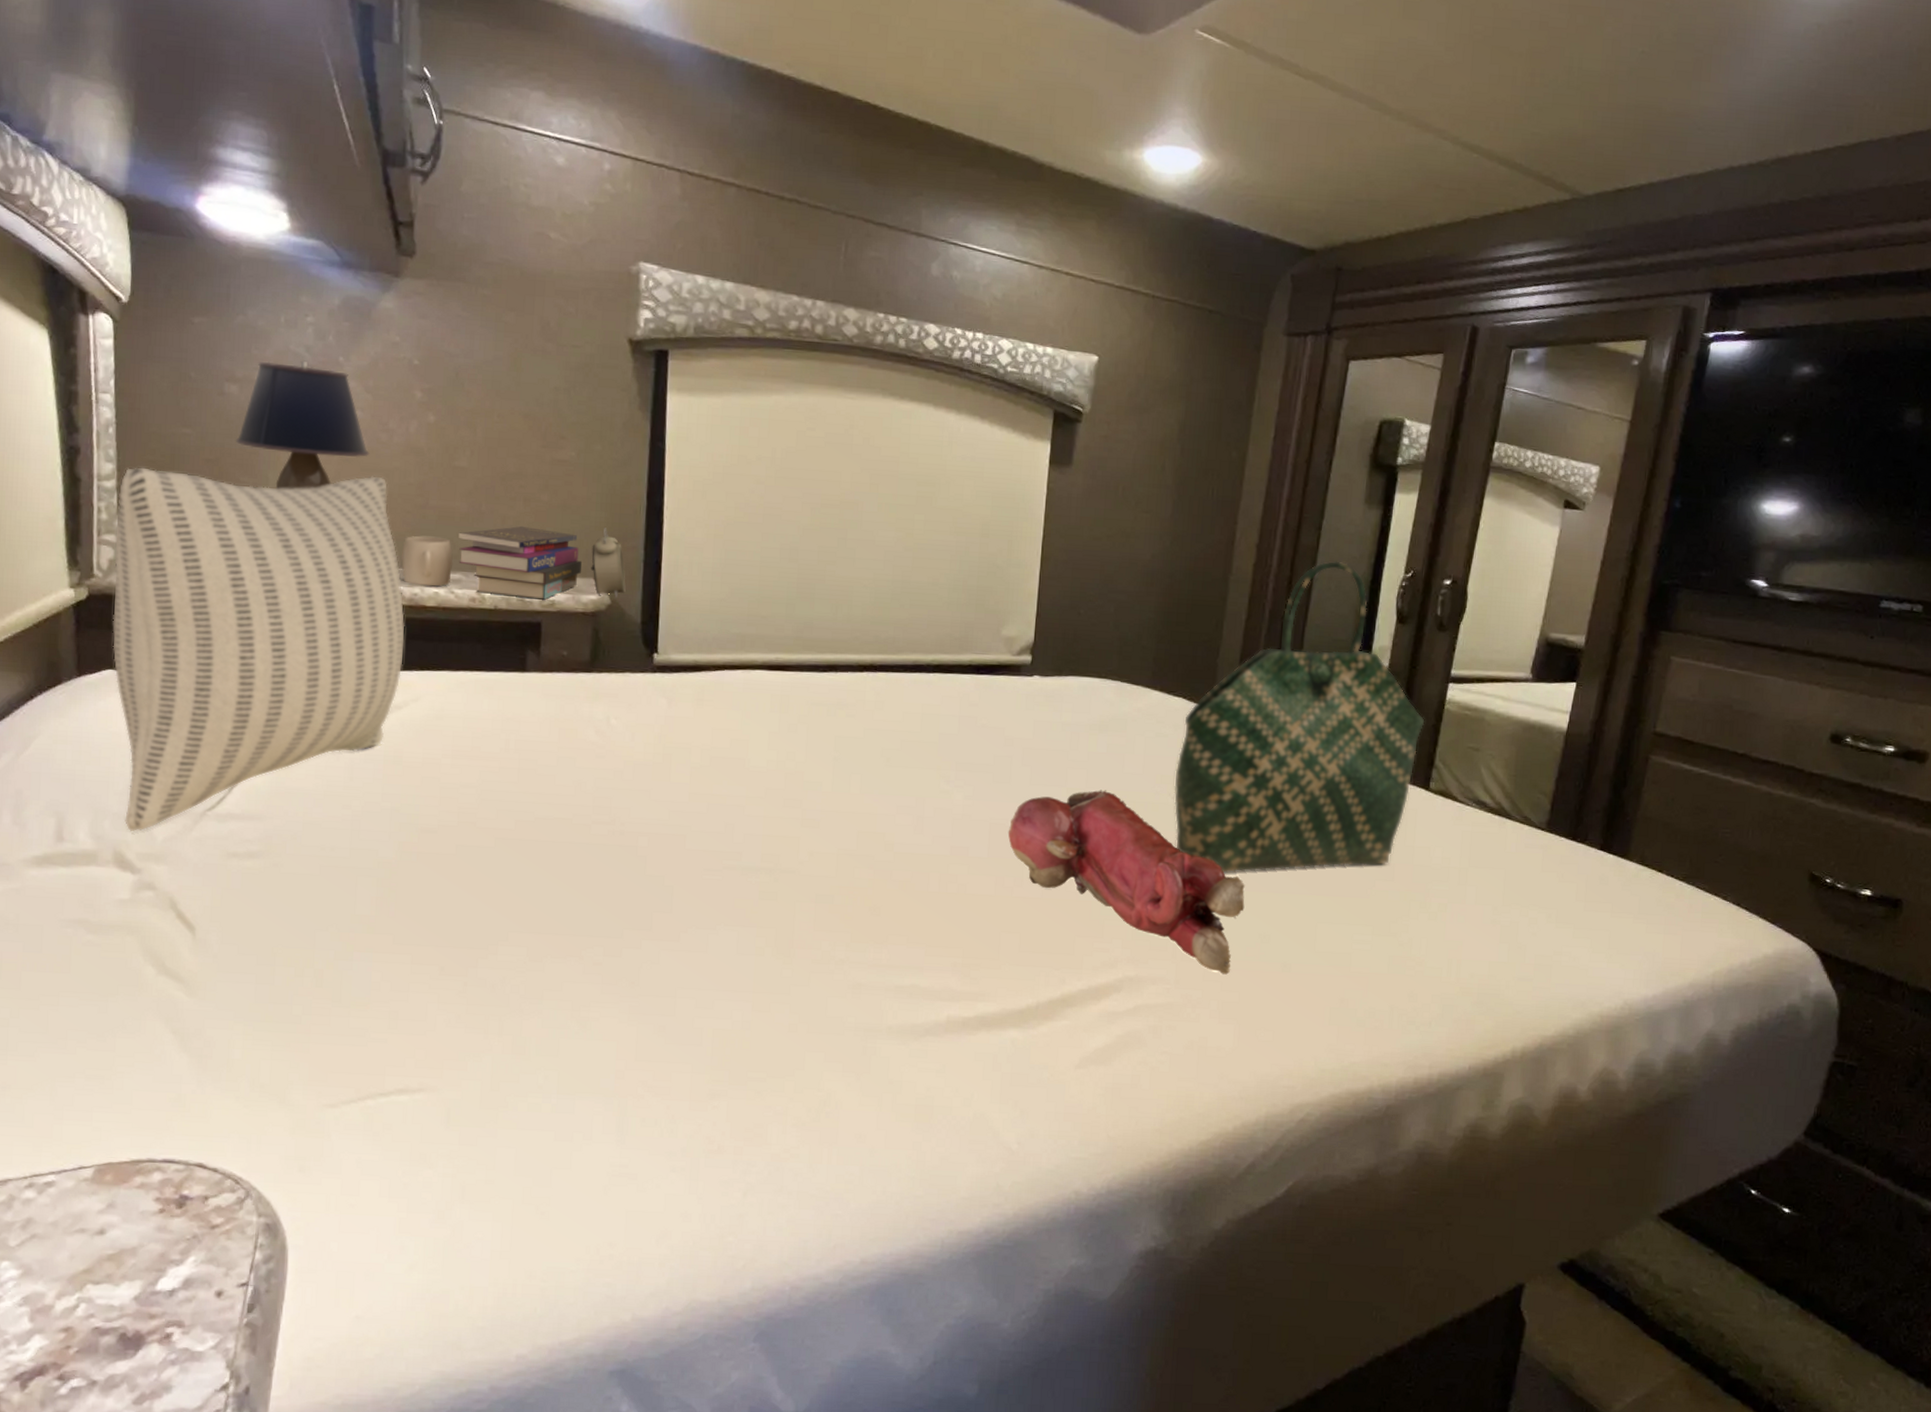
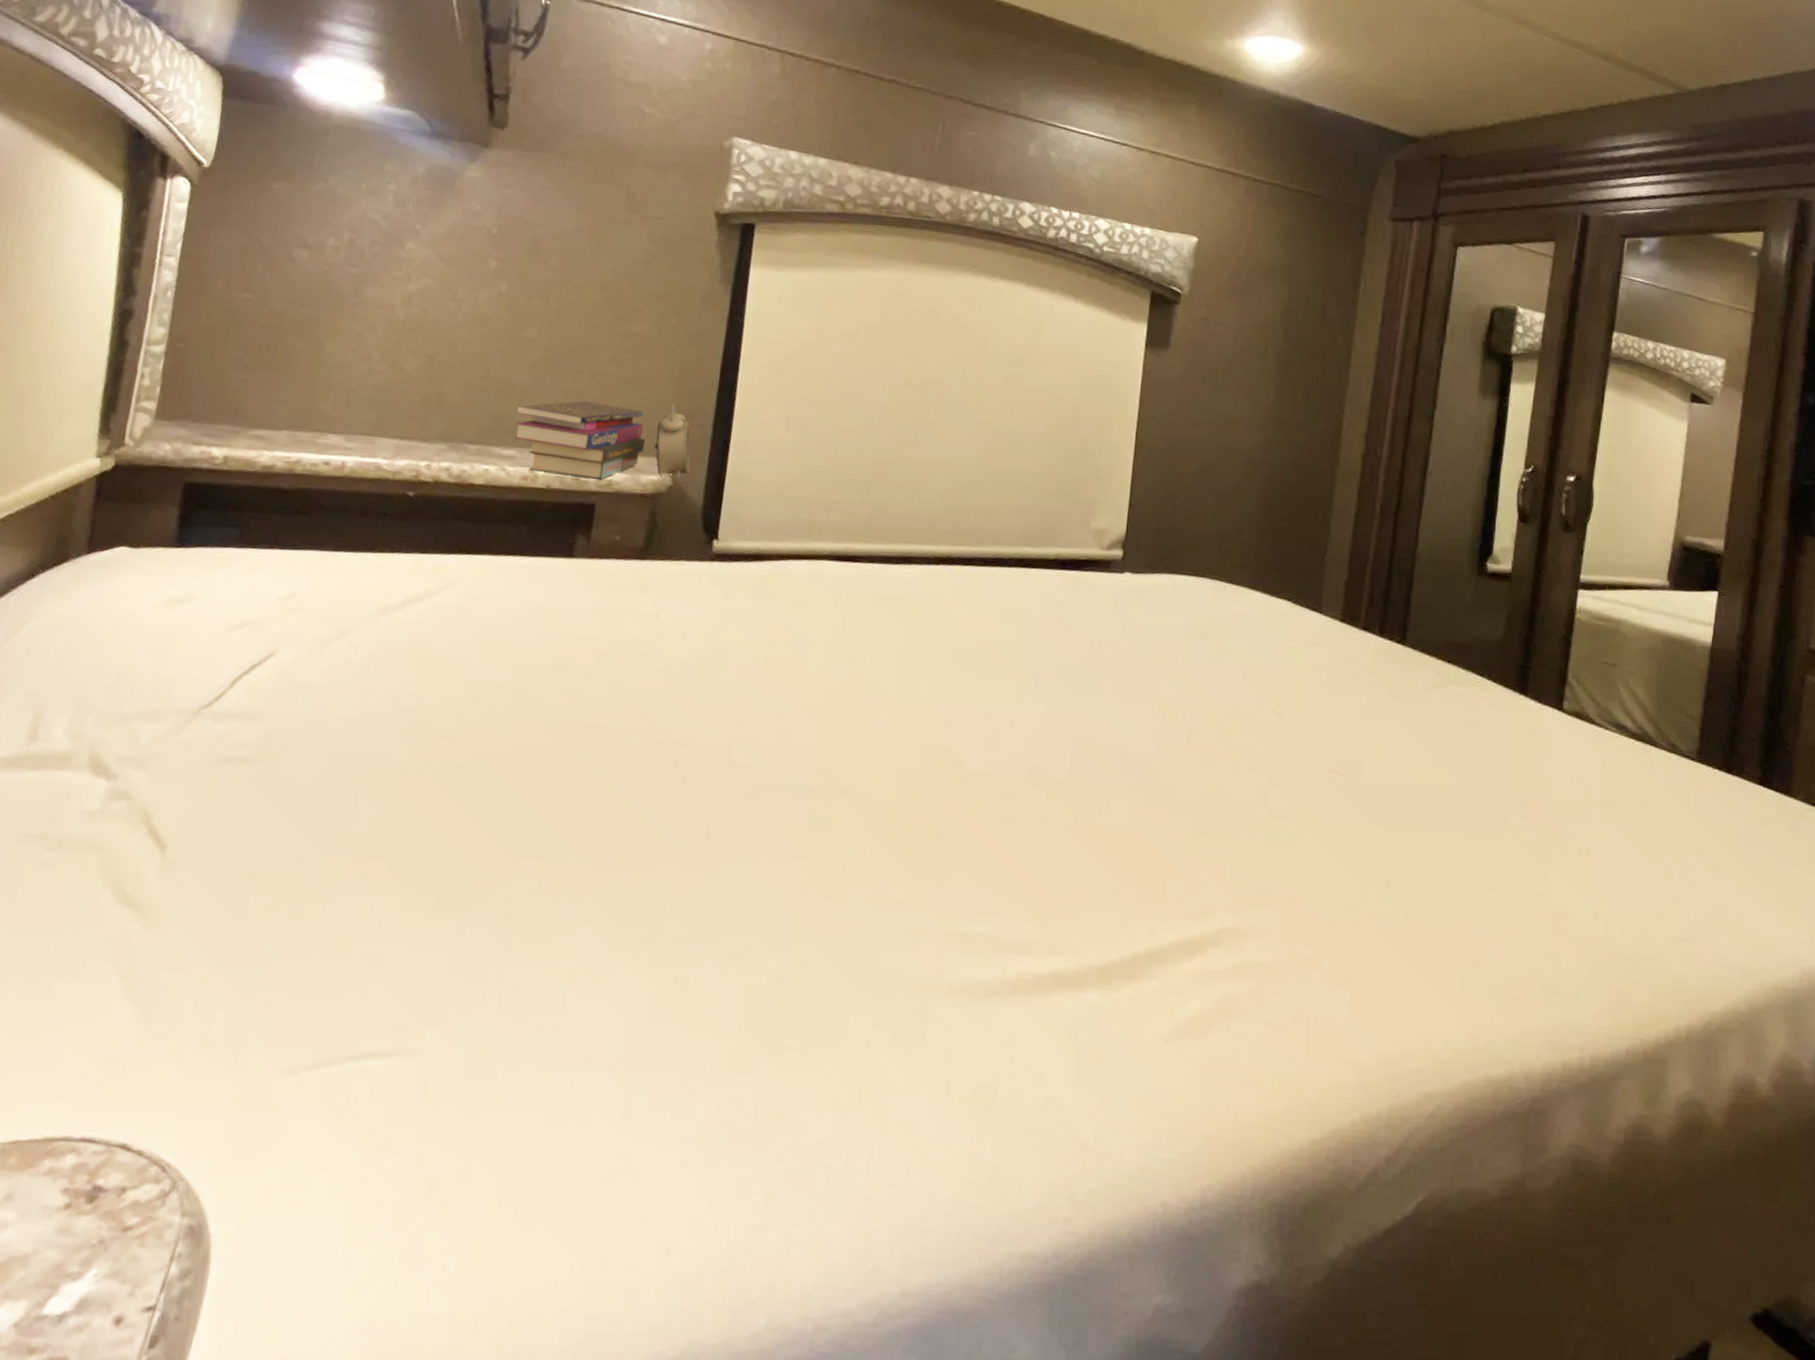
pillow: present [112,467,405,833] -> none [109,332,451,732]
table lamp: present [235,360,370,490] -> none [296,227,435,359]
mug: present [401,535,454,587] -> none [452,408,509,464]
stuffed animal: present [1007,789,1245,975] -> none [1092,703,1360,928]
tote bag: present [1174,561,1425,873] -> none [1278,453,1554,804]

